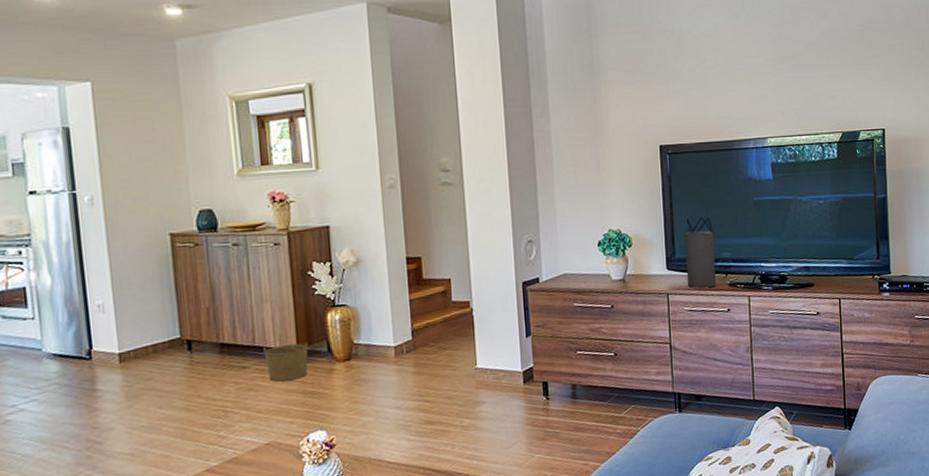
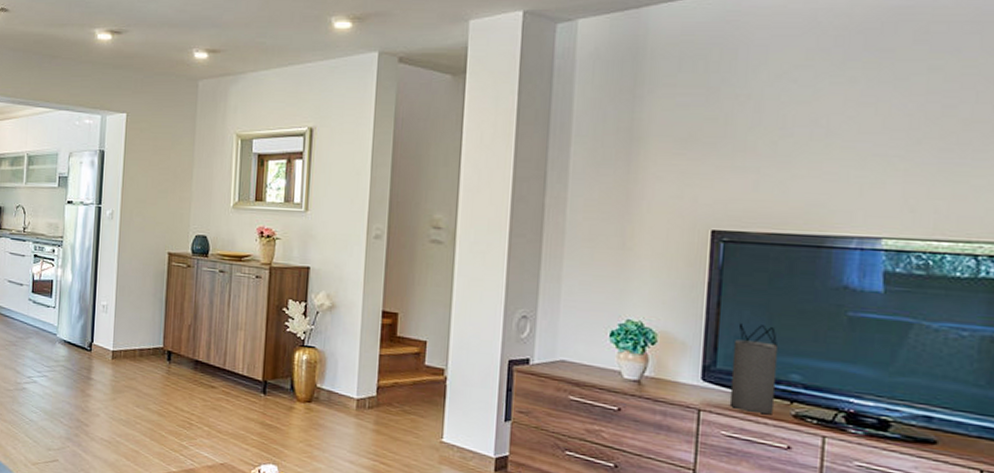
basket: present [263,342,309,382] -> none [231,371,273,410]

